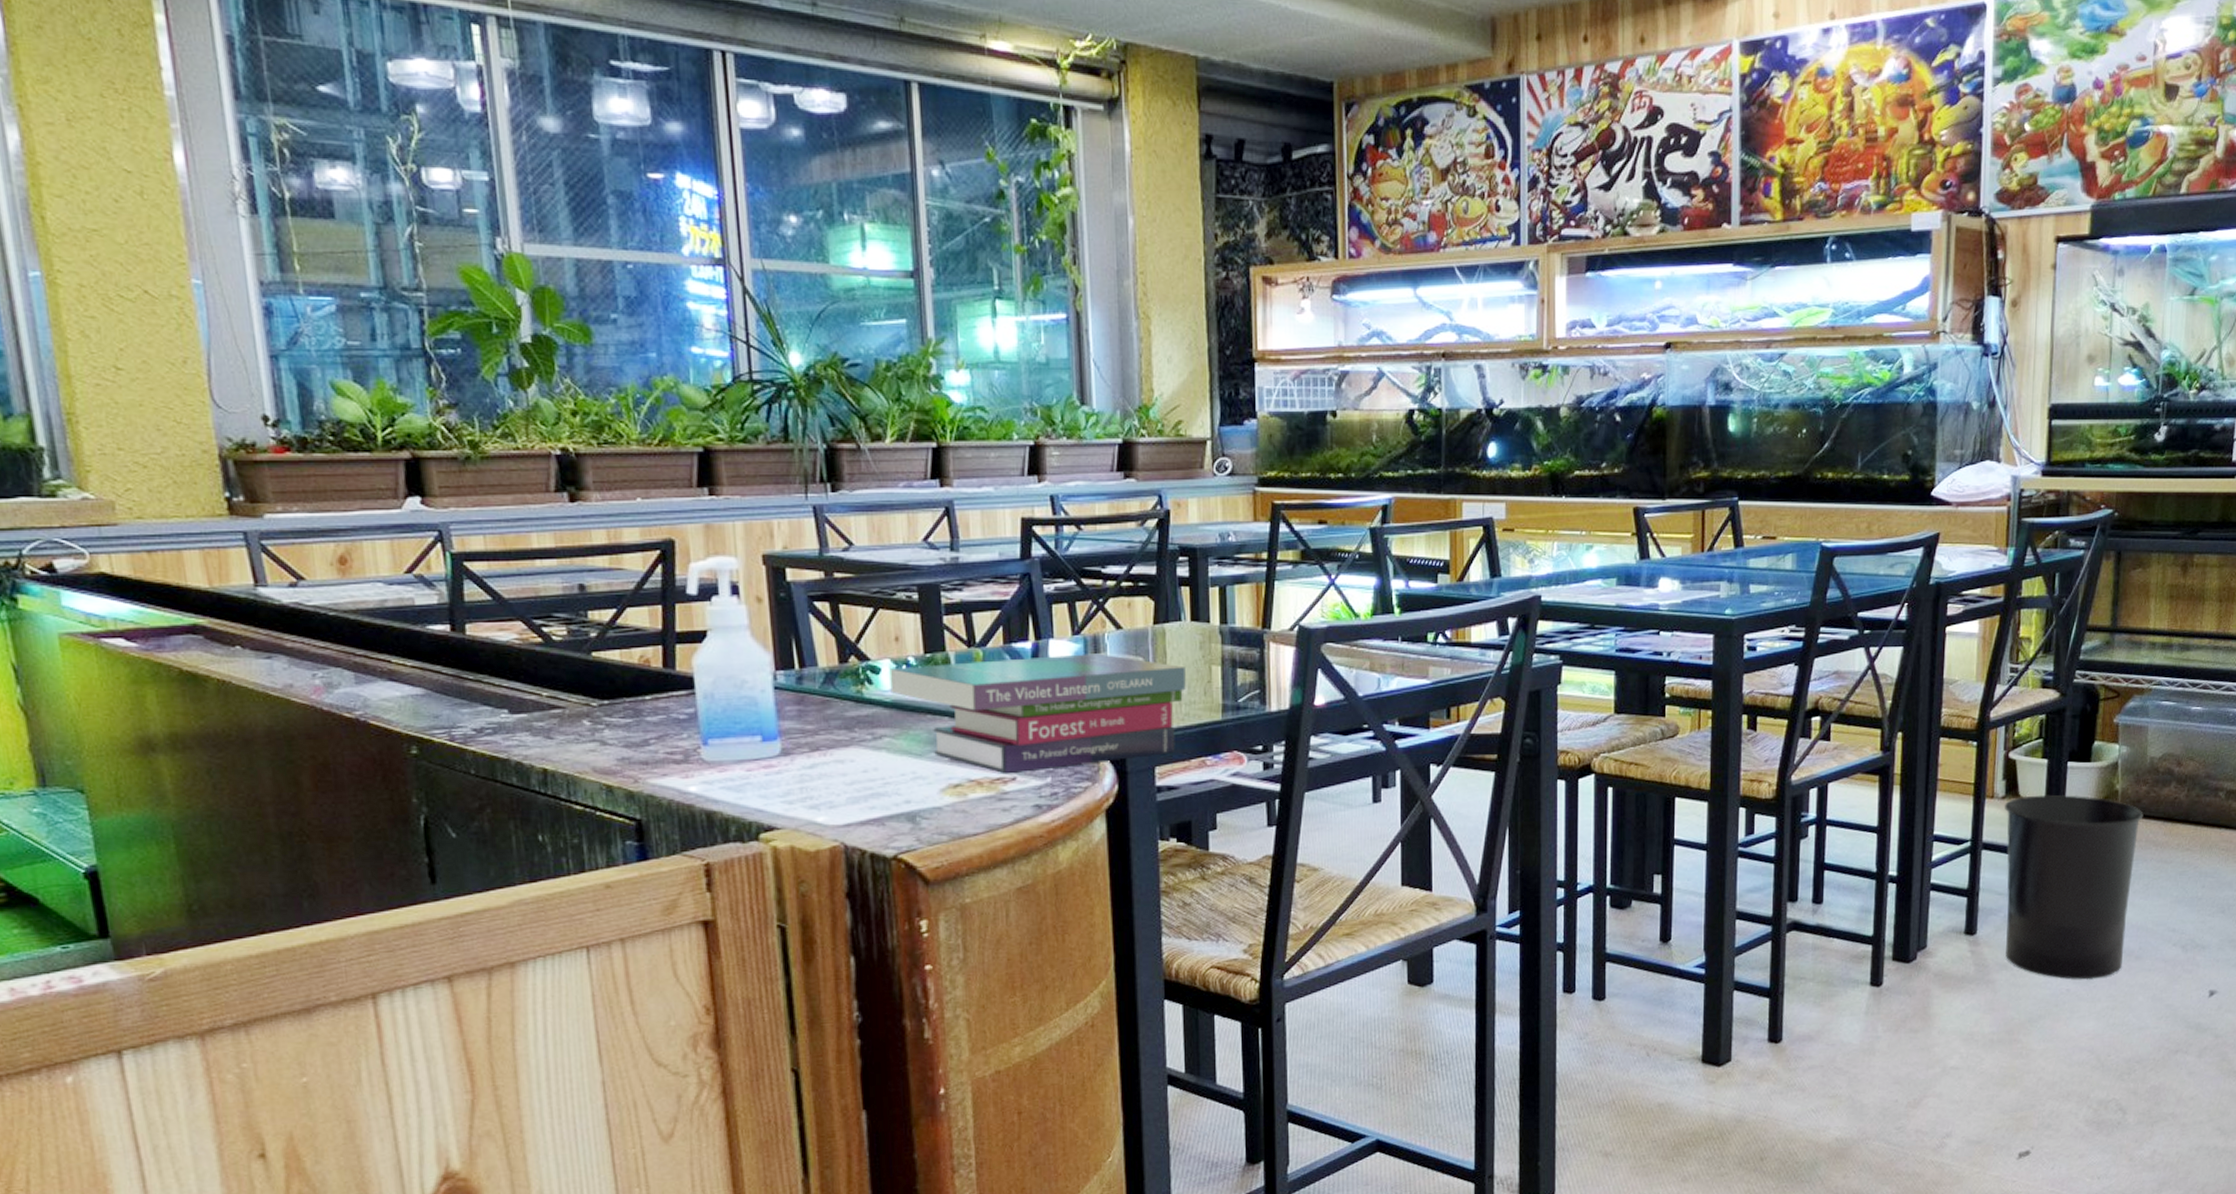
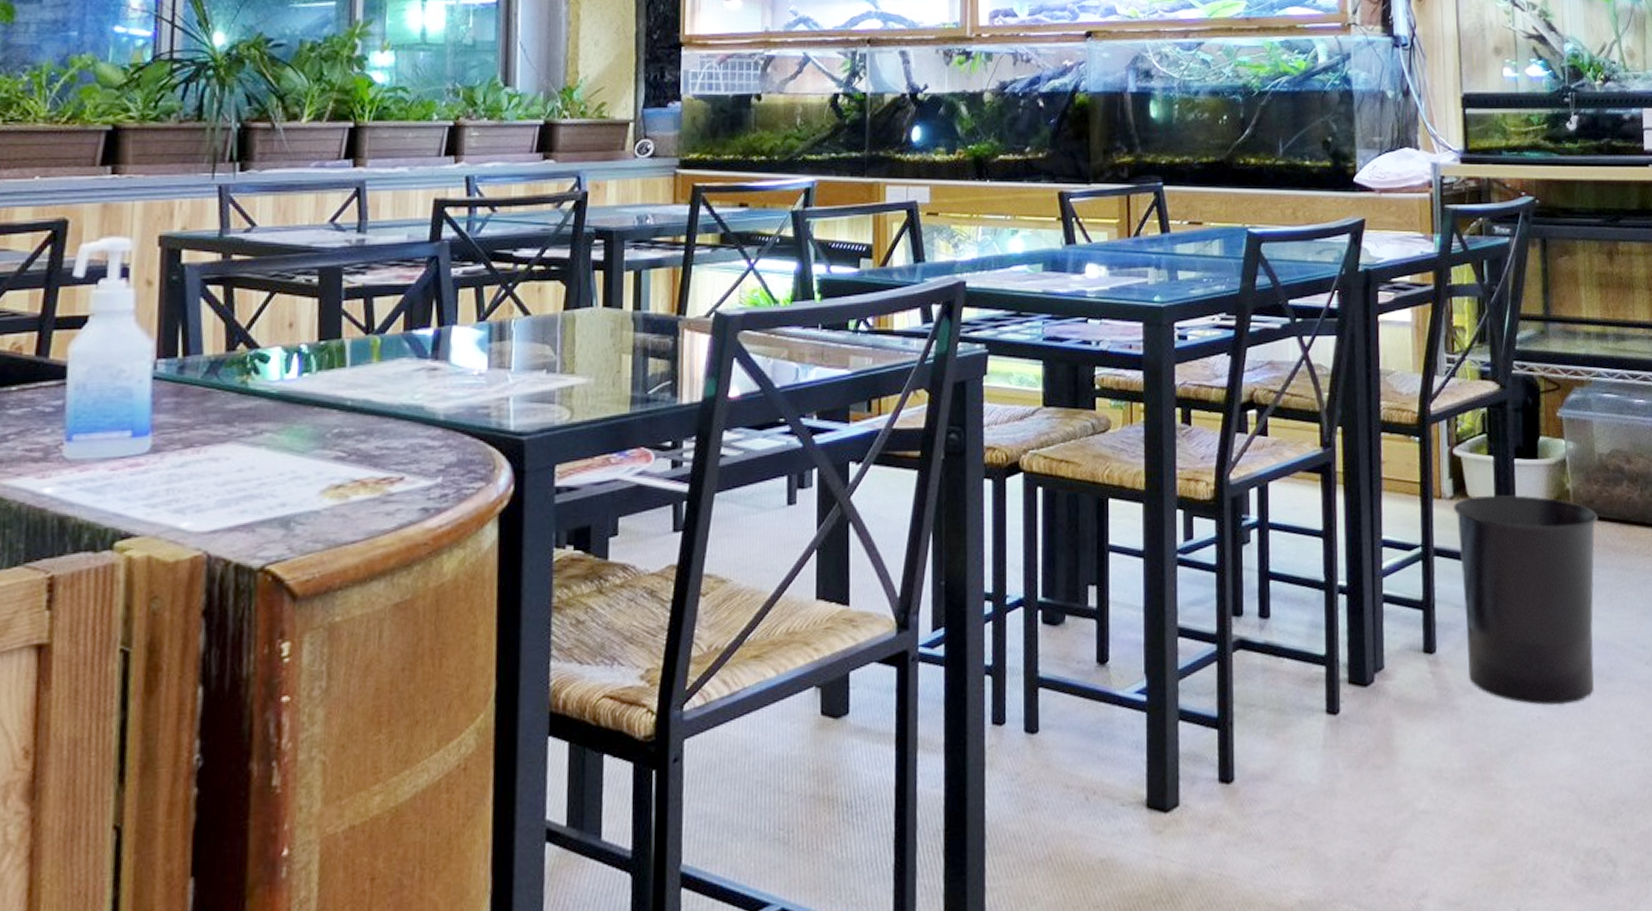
books: present [889,653,1186,774] -> none [278,341,594,474]

